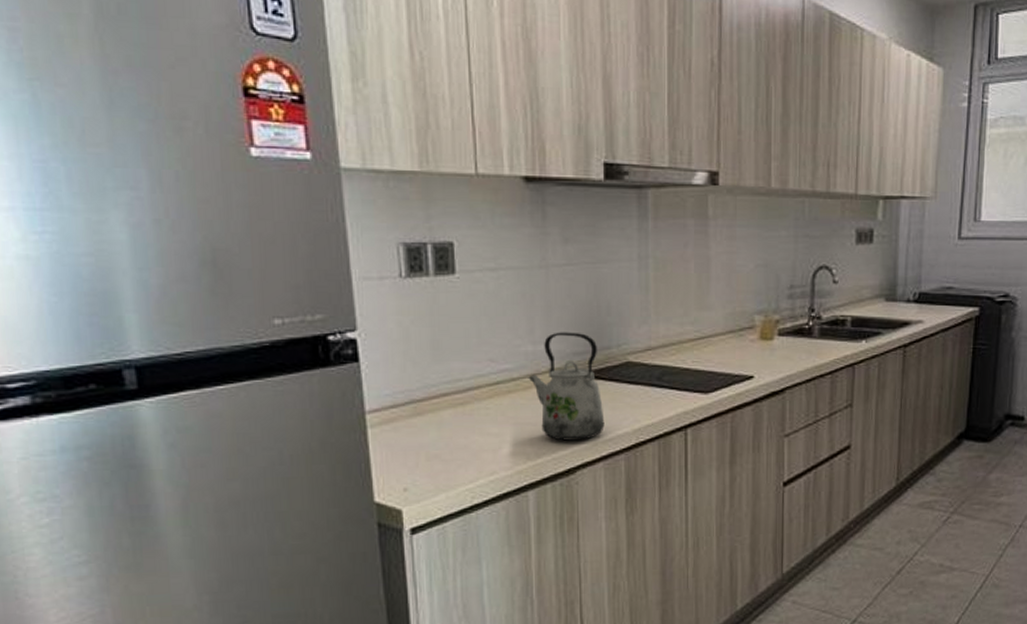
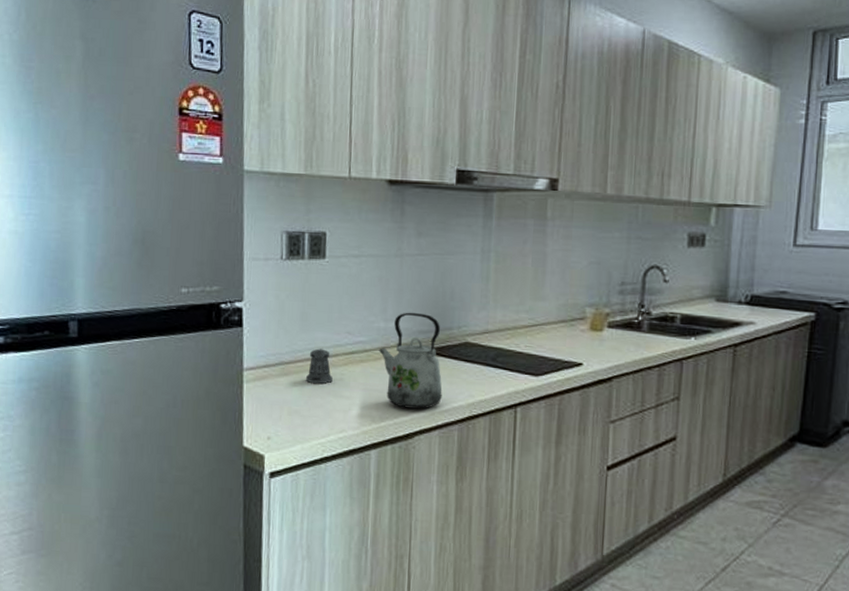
pepper shaker: none [443,381,476,423] -> present [305,348,333,384]

